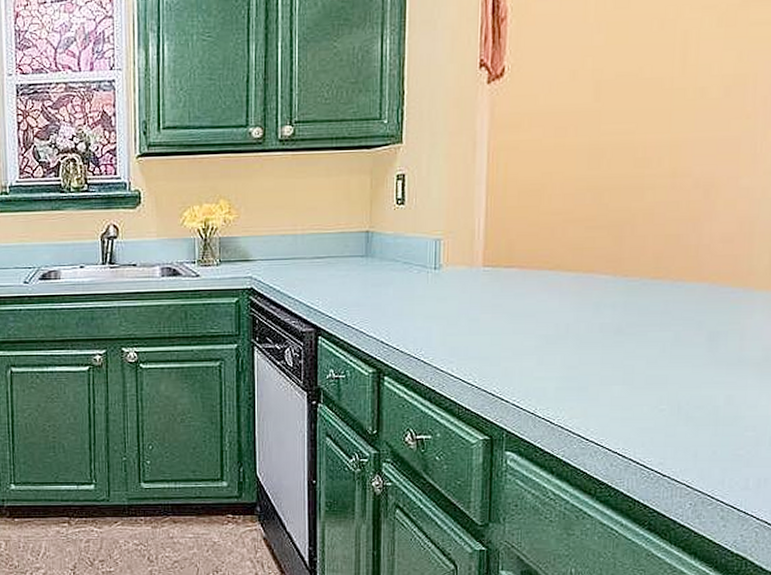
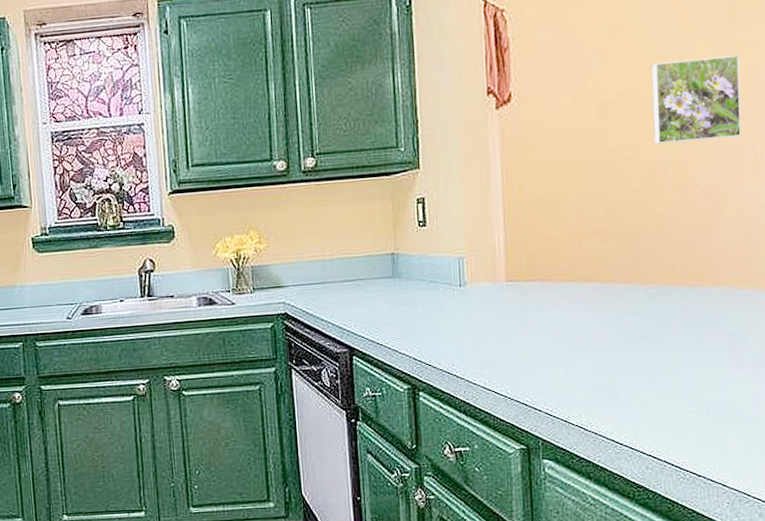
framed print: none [650,38,749,130] -> present [651,55,742,145]

